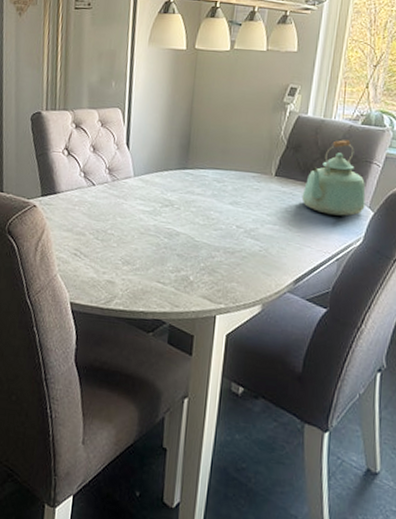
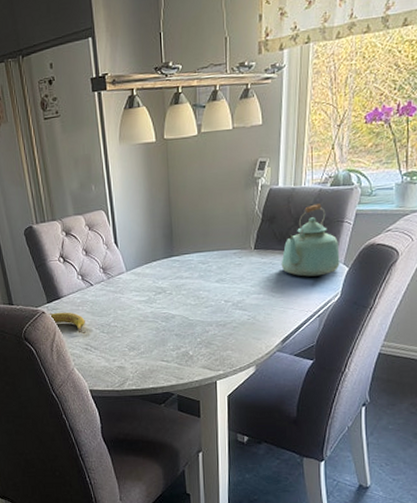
fruit: none [39,208,80,237] -> present [48,312,86,334]

